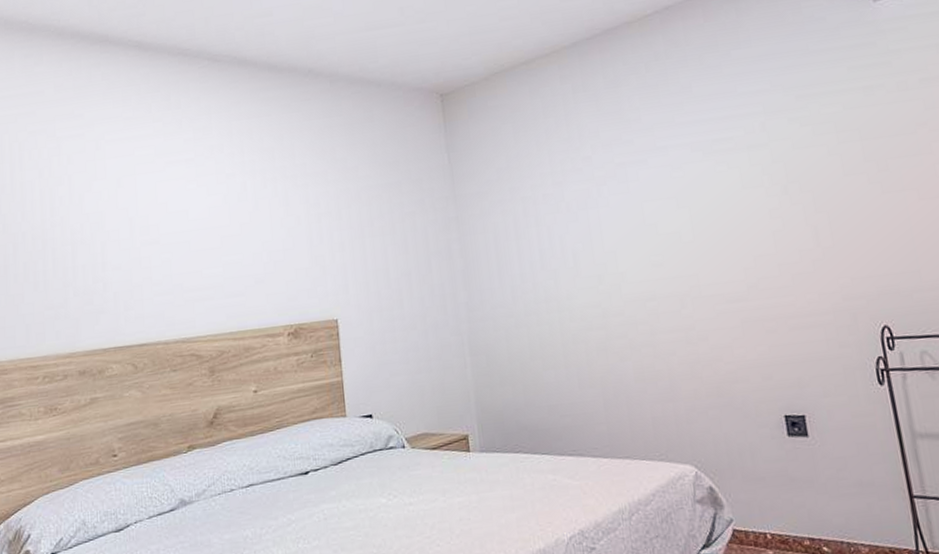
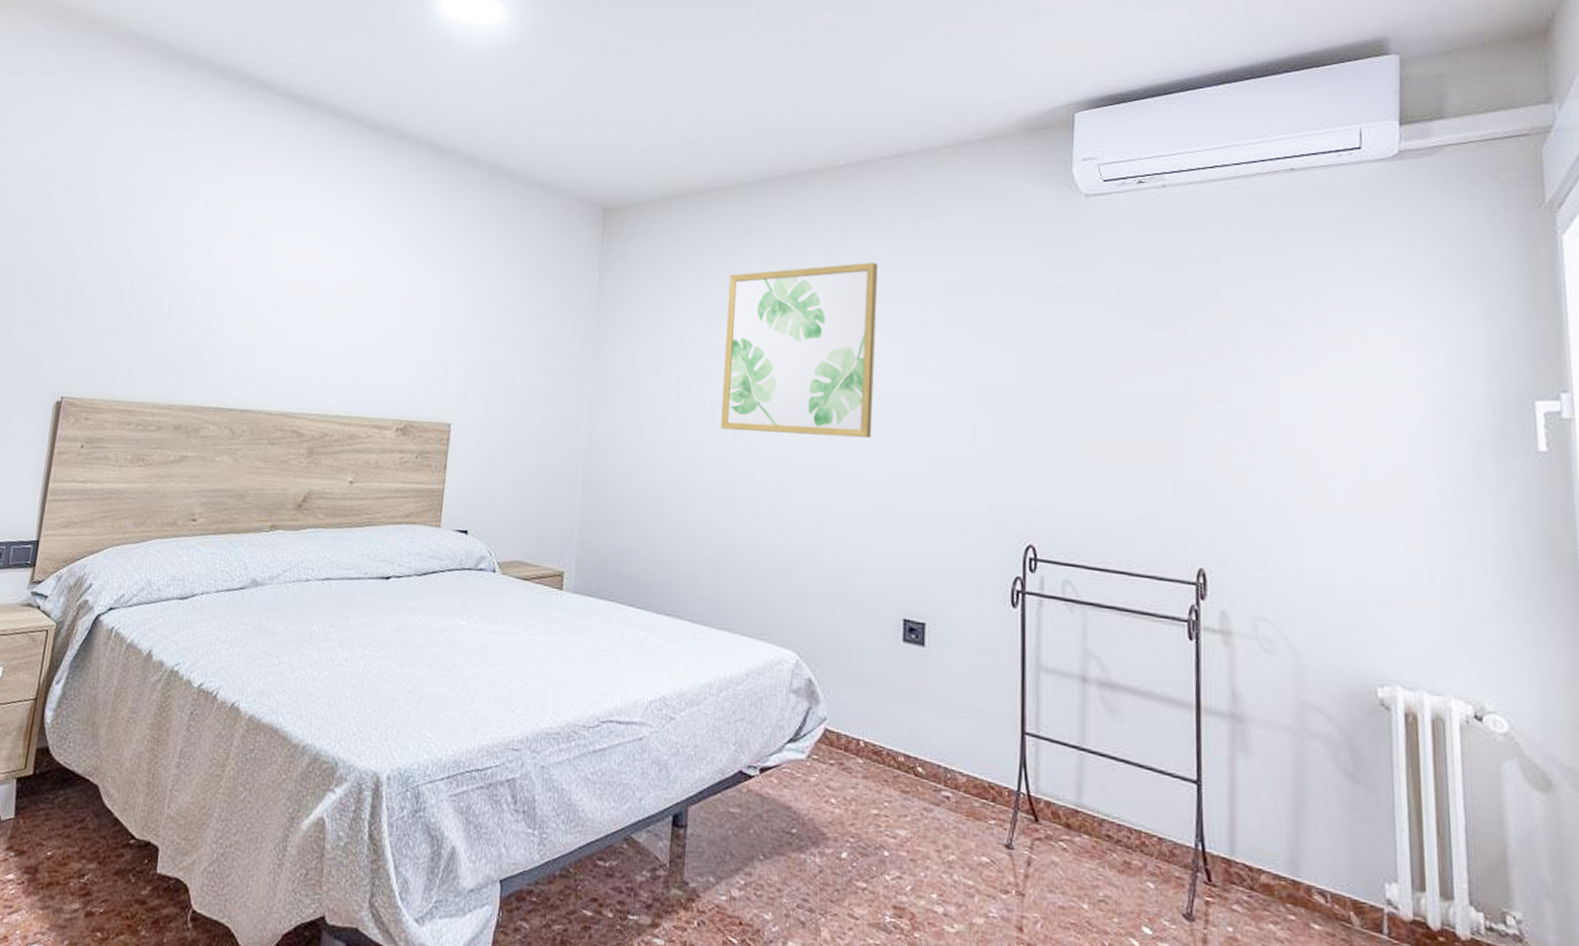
wall art: none [567,97,724,276] -> present [721,262,877,439]

